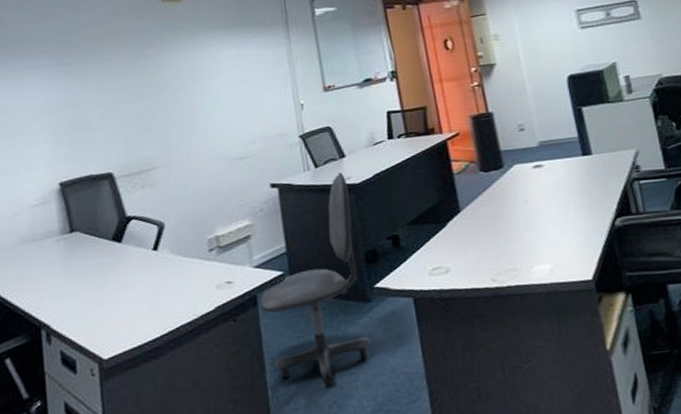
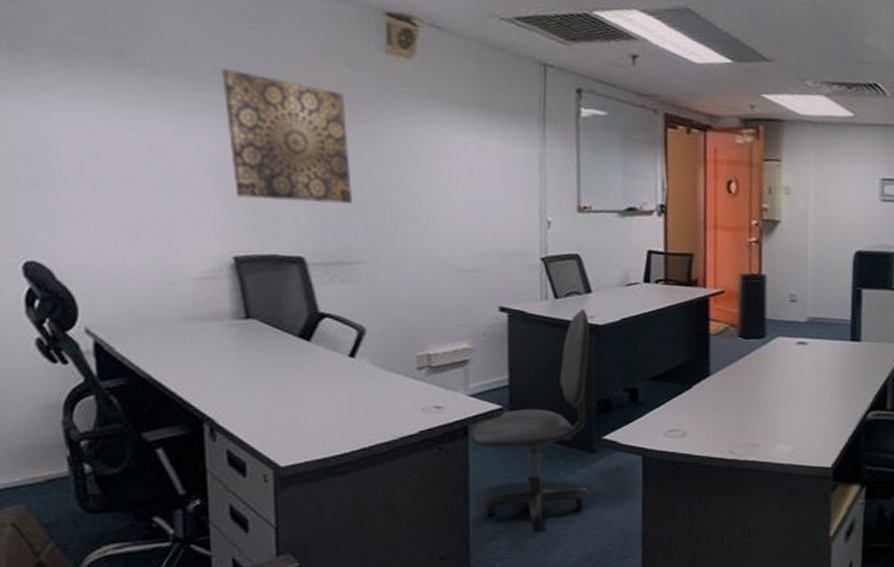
wall art: none [45,38,146,134] -> present [220,68,352,204]

